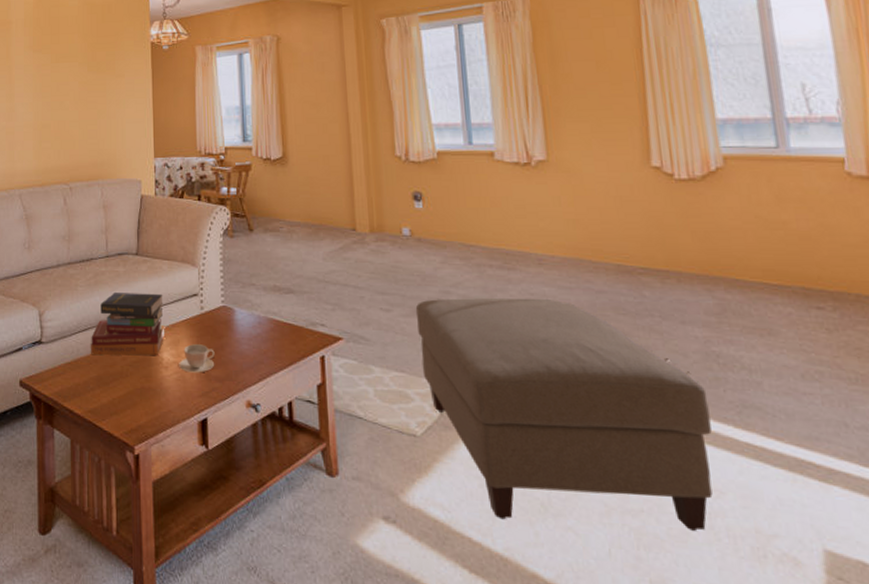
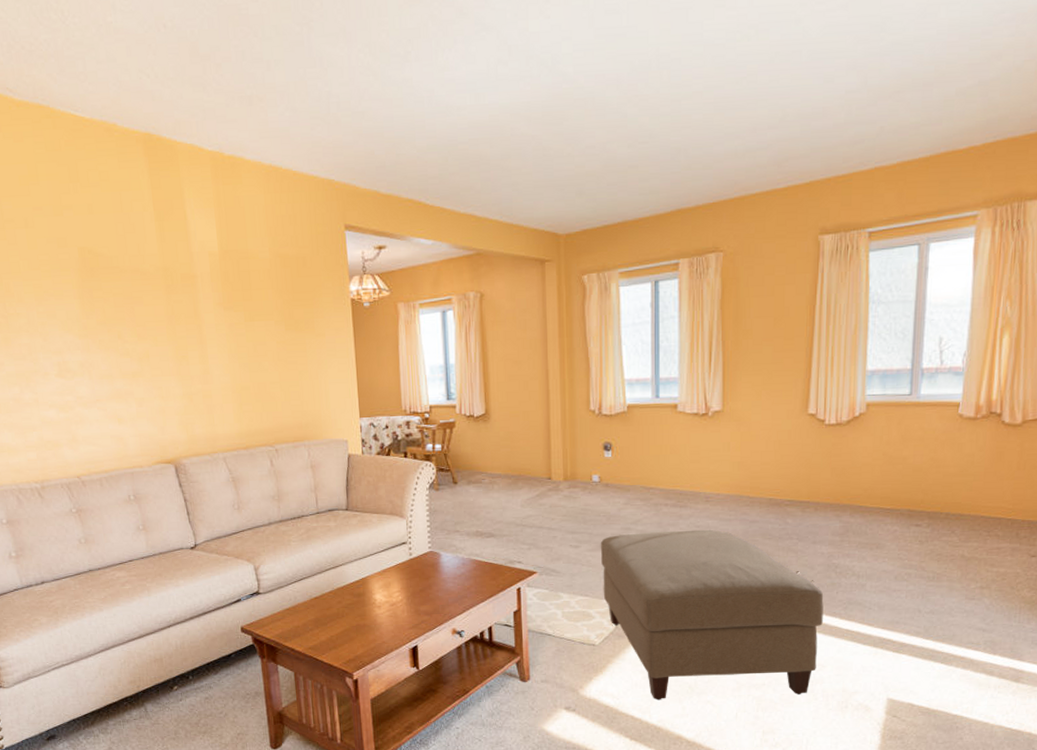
books: present [90,293,165,356] -> none [306,544,377,601]
teacup: present [179,344,215,373] -> none [391,585,424,610]

